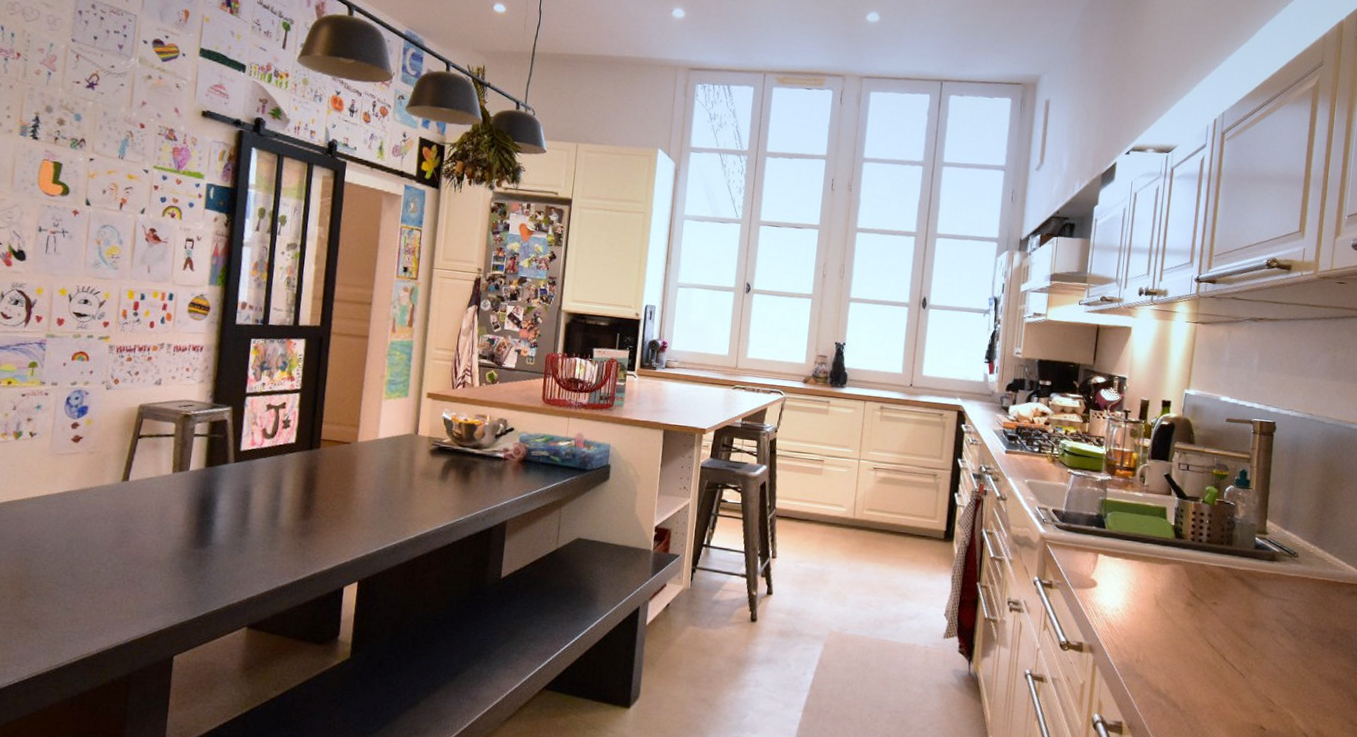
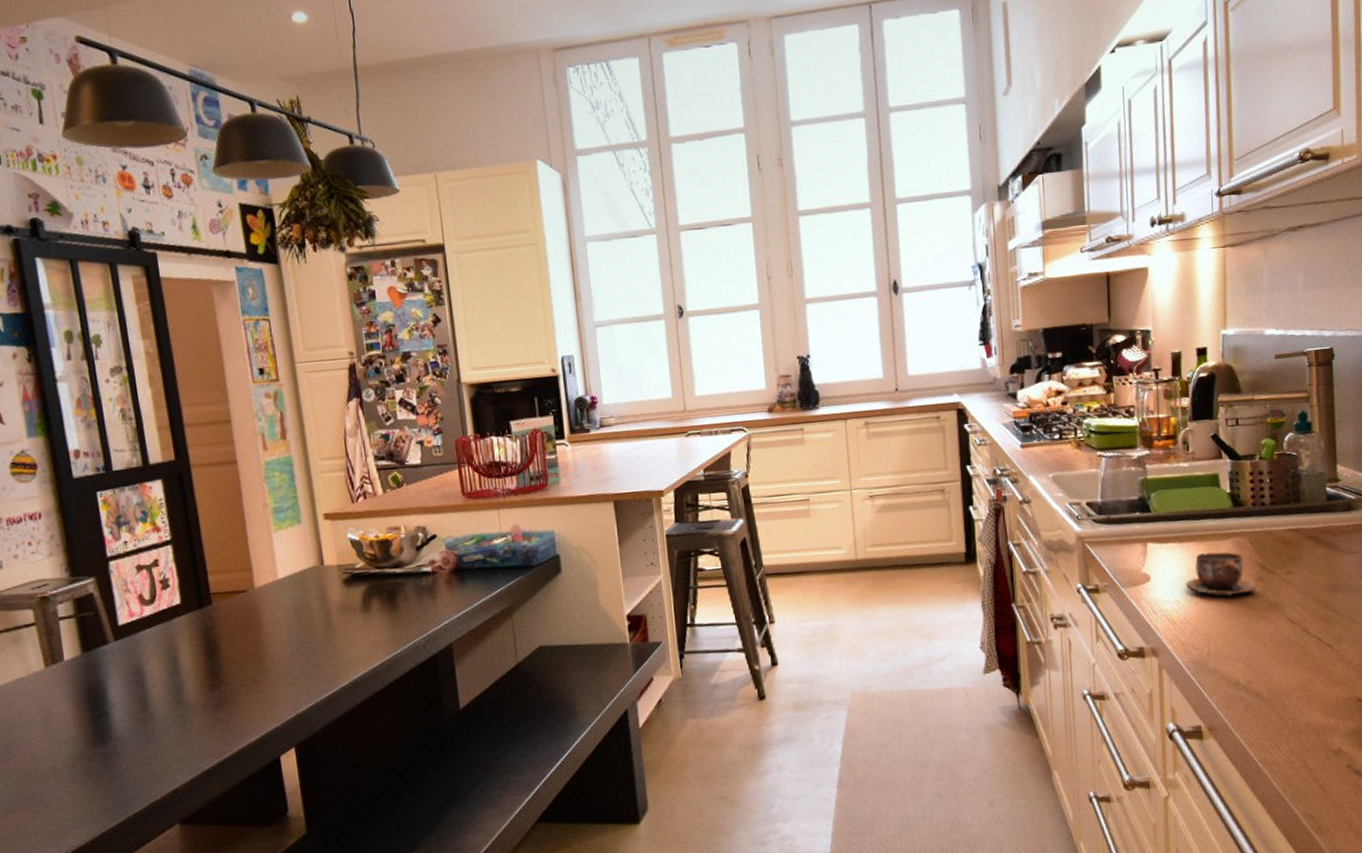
cup: none [1126,572,1185,615] -> present [1186,552,1255,596]

